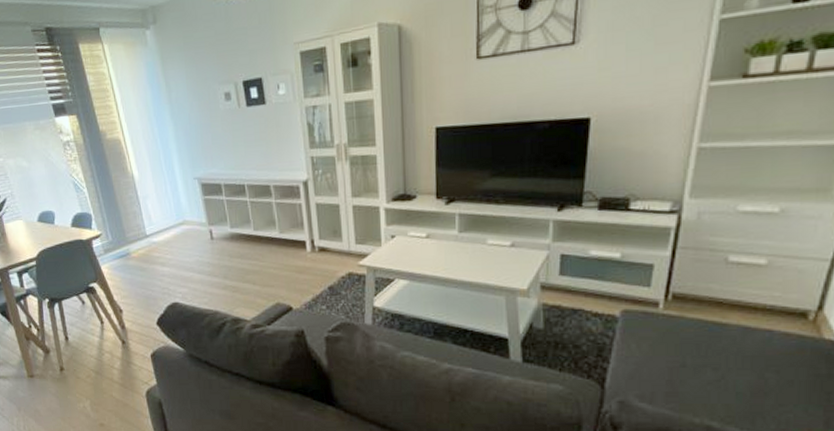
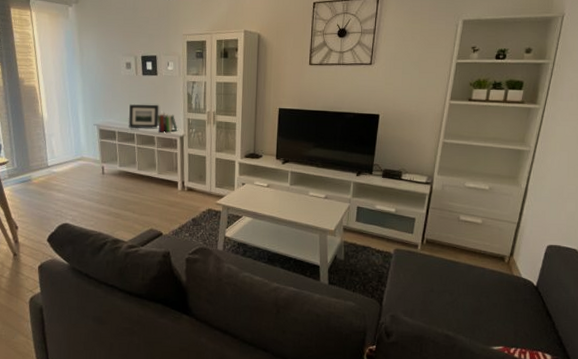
picture frame: none [235,143,274,178] -> present [129,104,159,129]
books: none [271,152,299,179] -> present [157,112,178,133]

